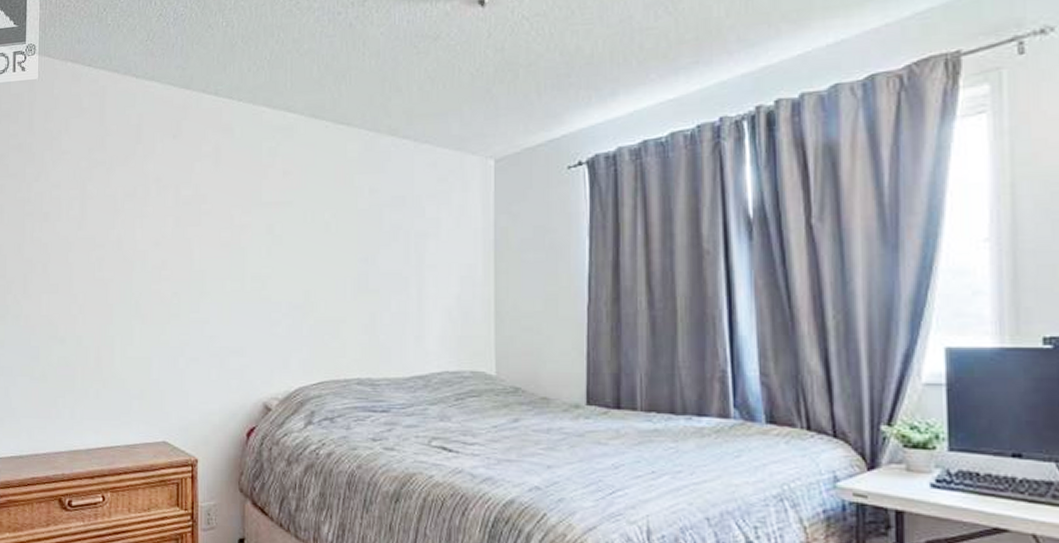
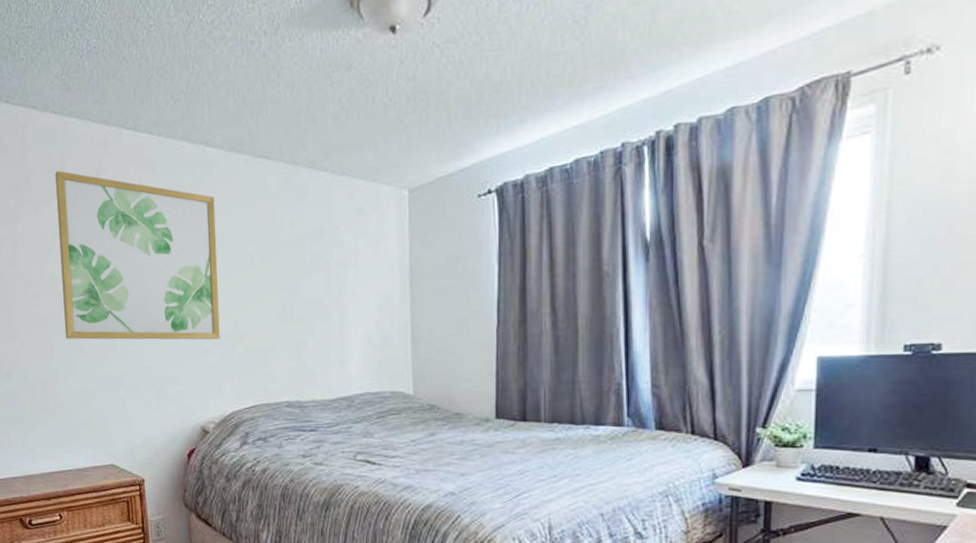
wall art: none [126,133,292,310] -> present [55,171,220,340]

